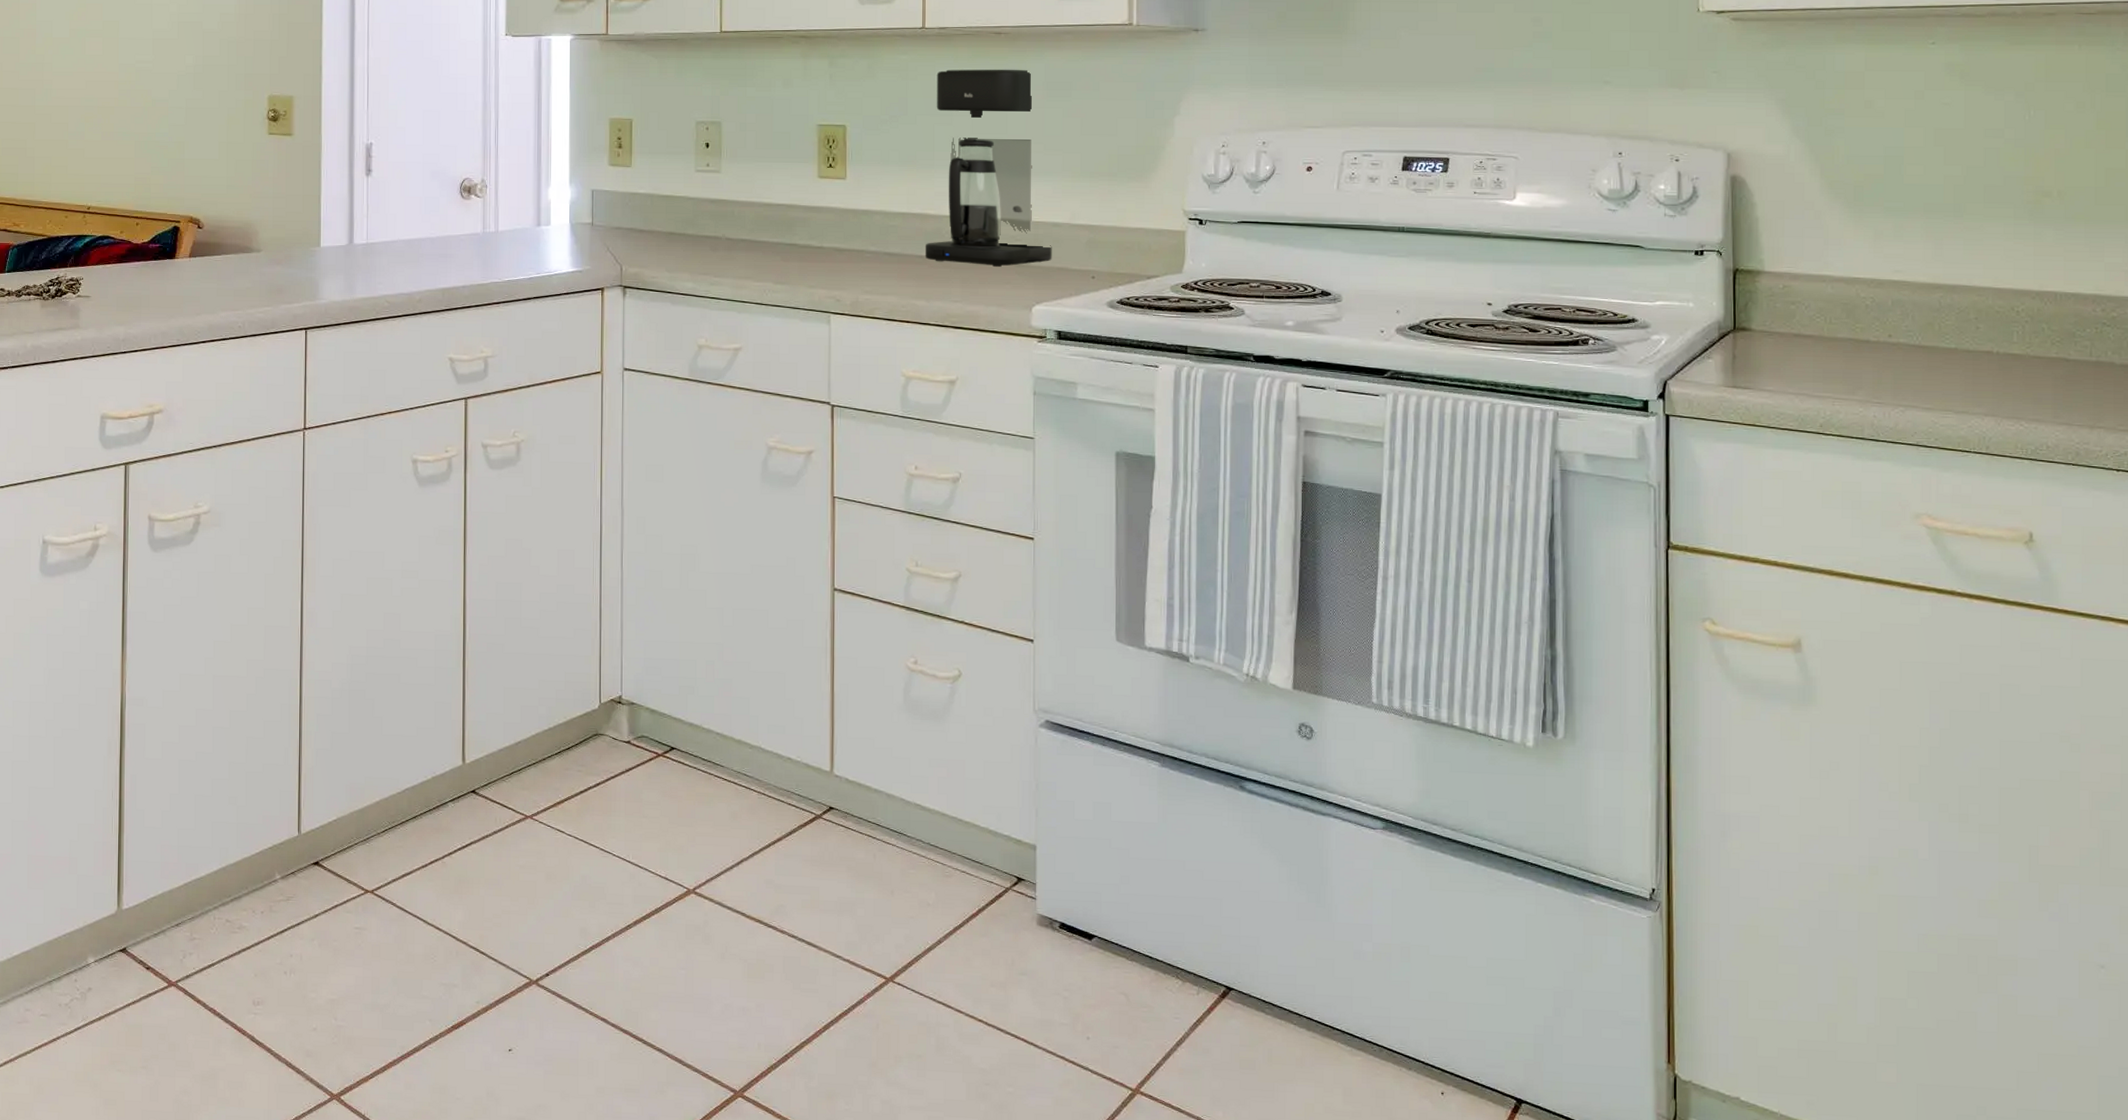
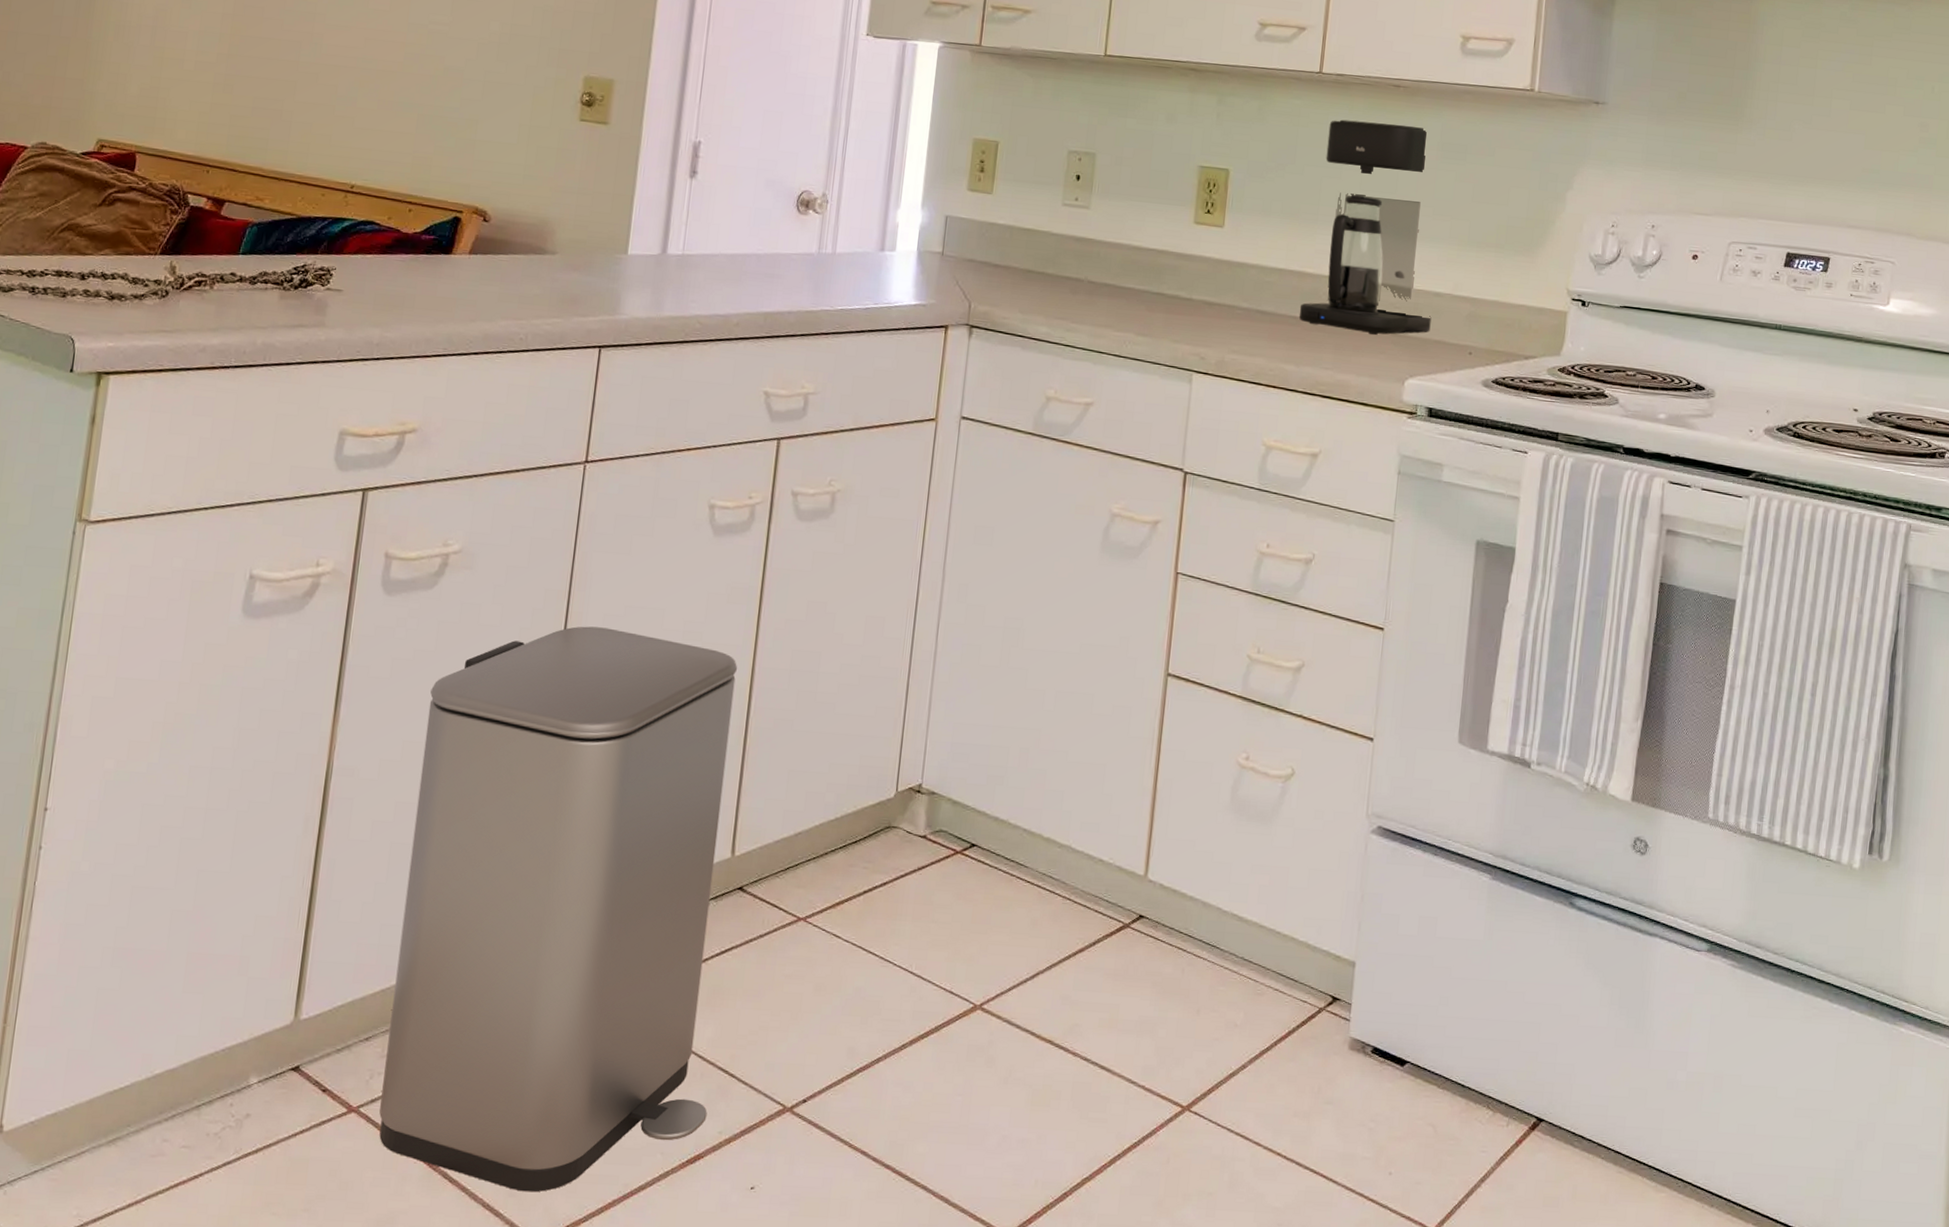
pedal bin: none [194,570,465,1053] -> present [379,626,738,1192]

